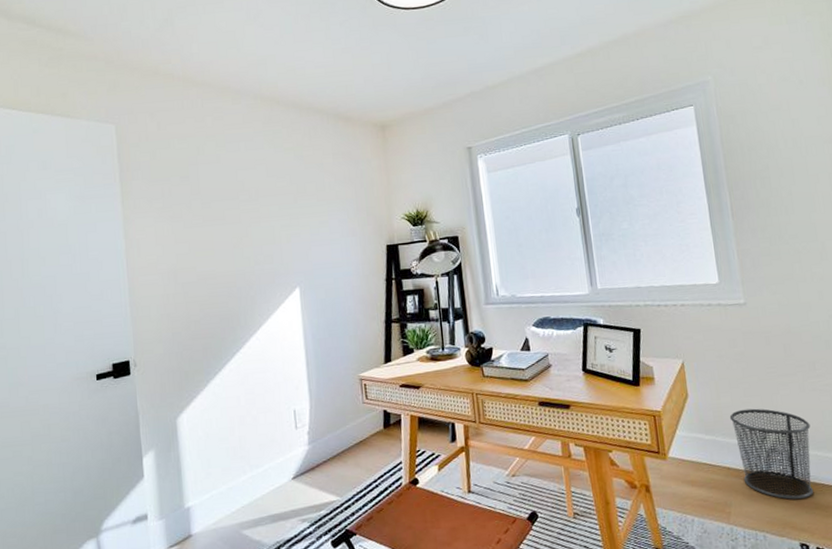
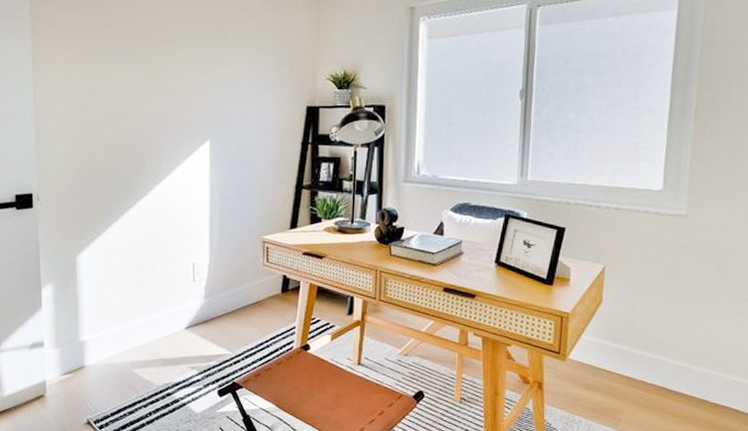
waste bin: present [729,408,814,500] -> none [641,323,726,417]

